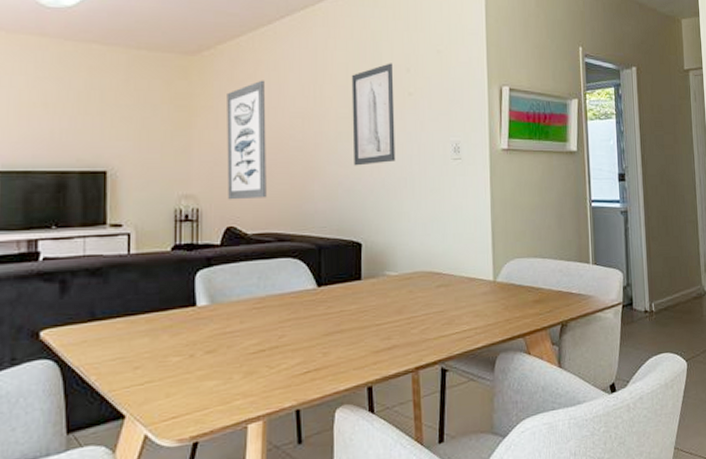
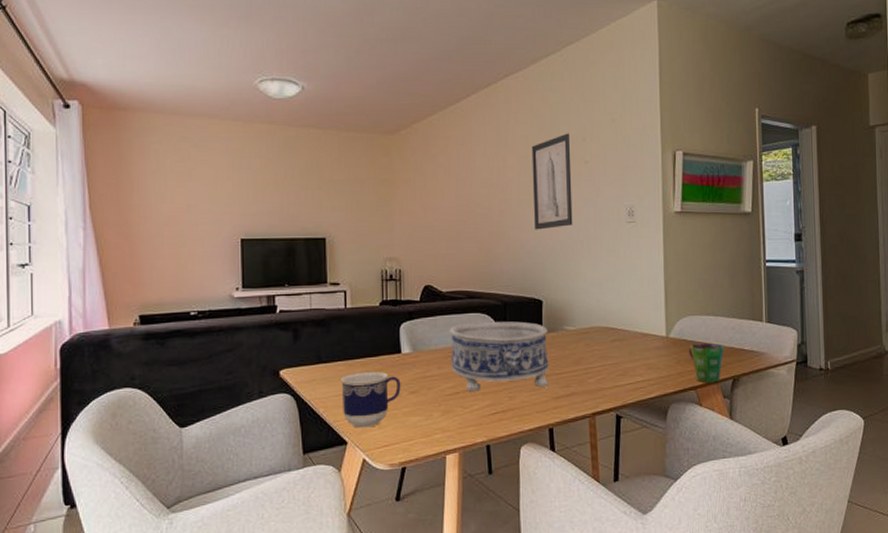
cup: none [120,328,195,398] -> present [341,371,401,428]
wall art: present [227,80,267,200] -> none [422,154,458,262]
decorative bowl: none [256,267,368,349] -> present [450,321,549,392]
cup: none [517,286,552,330] -> present [689,343,725,383]

